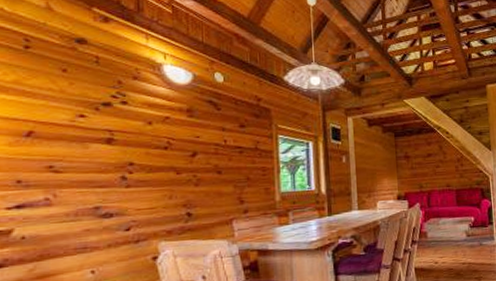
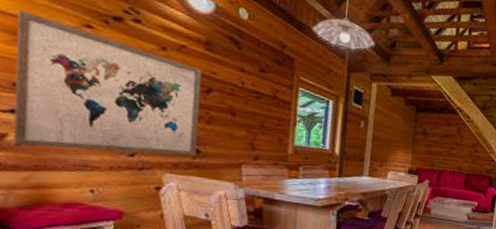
wall art: none [19,113,188,239] -> present [14,10,202,156]

